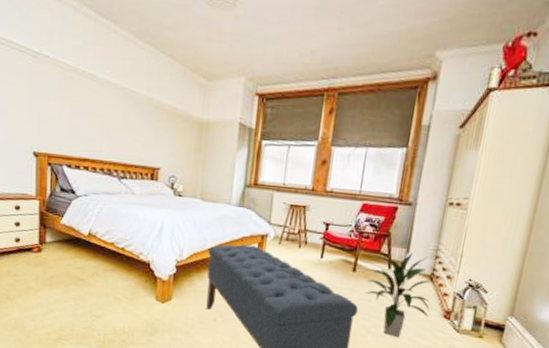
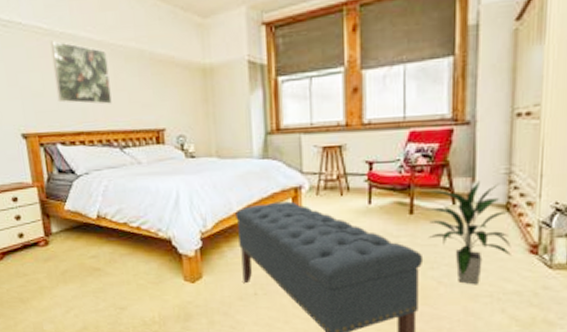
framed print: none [70,77,120,139] -> present [50,40,112,105]

